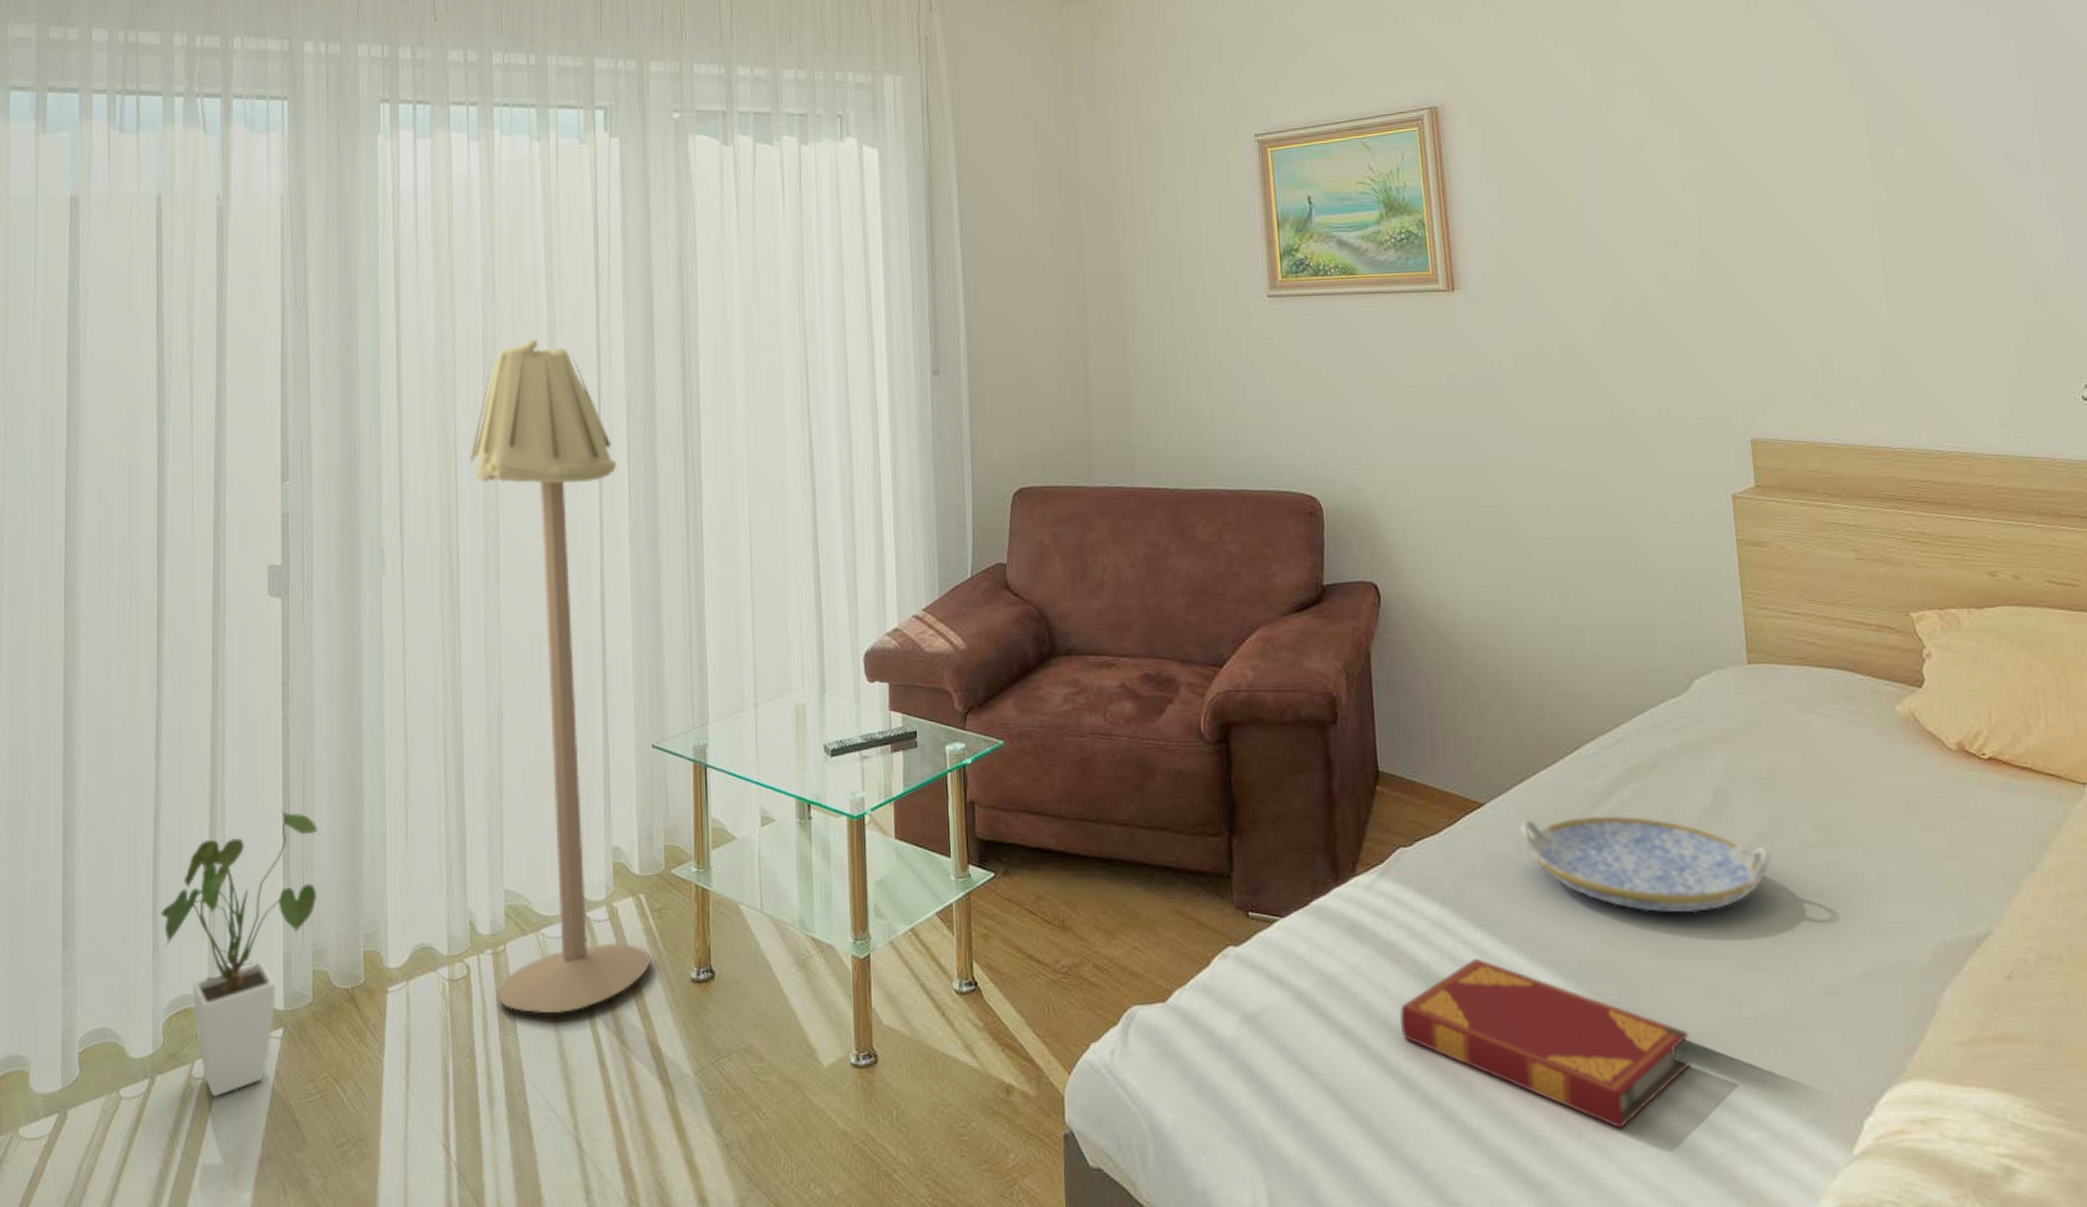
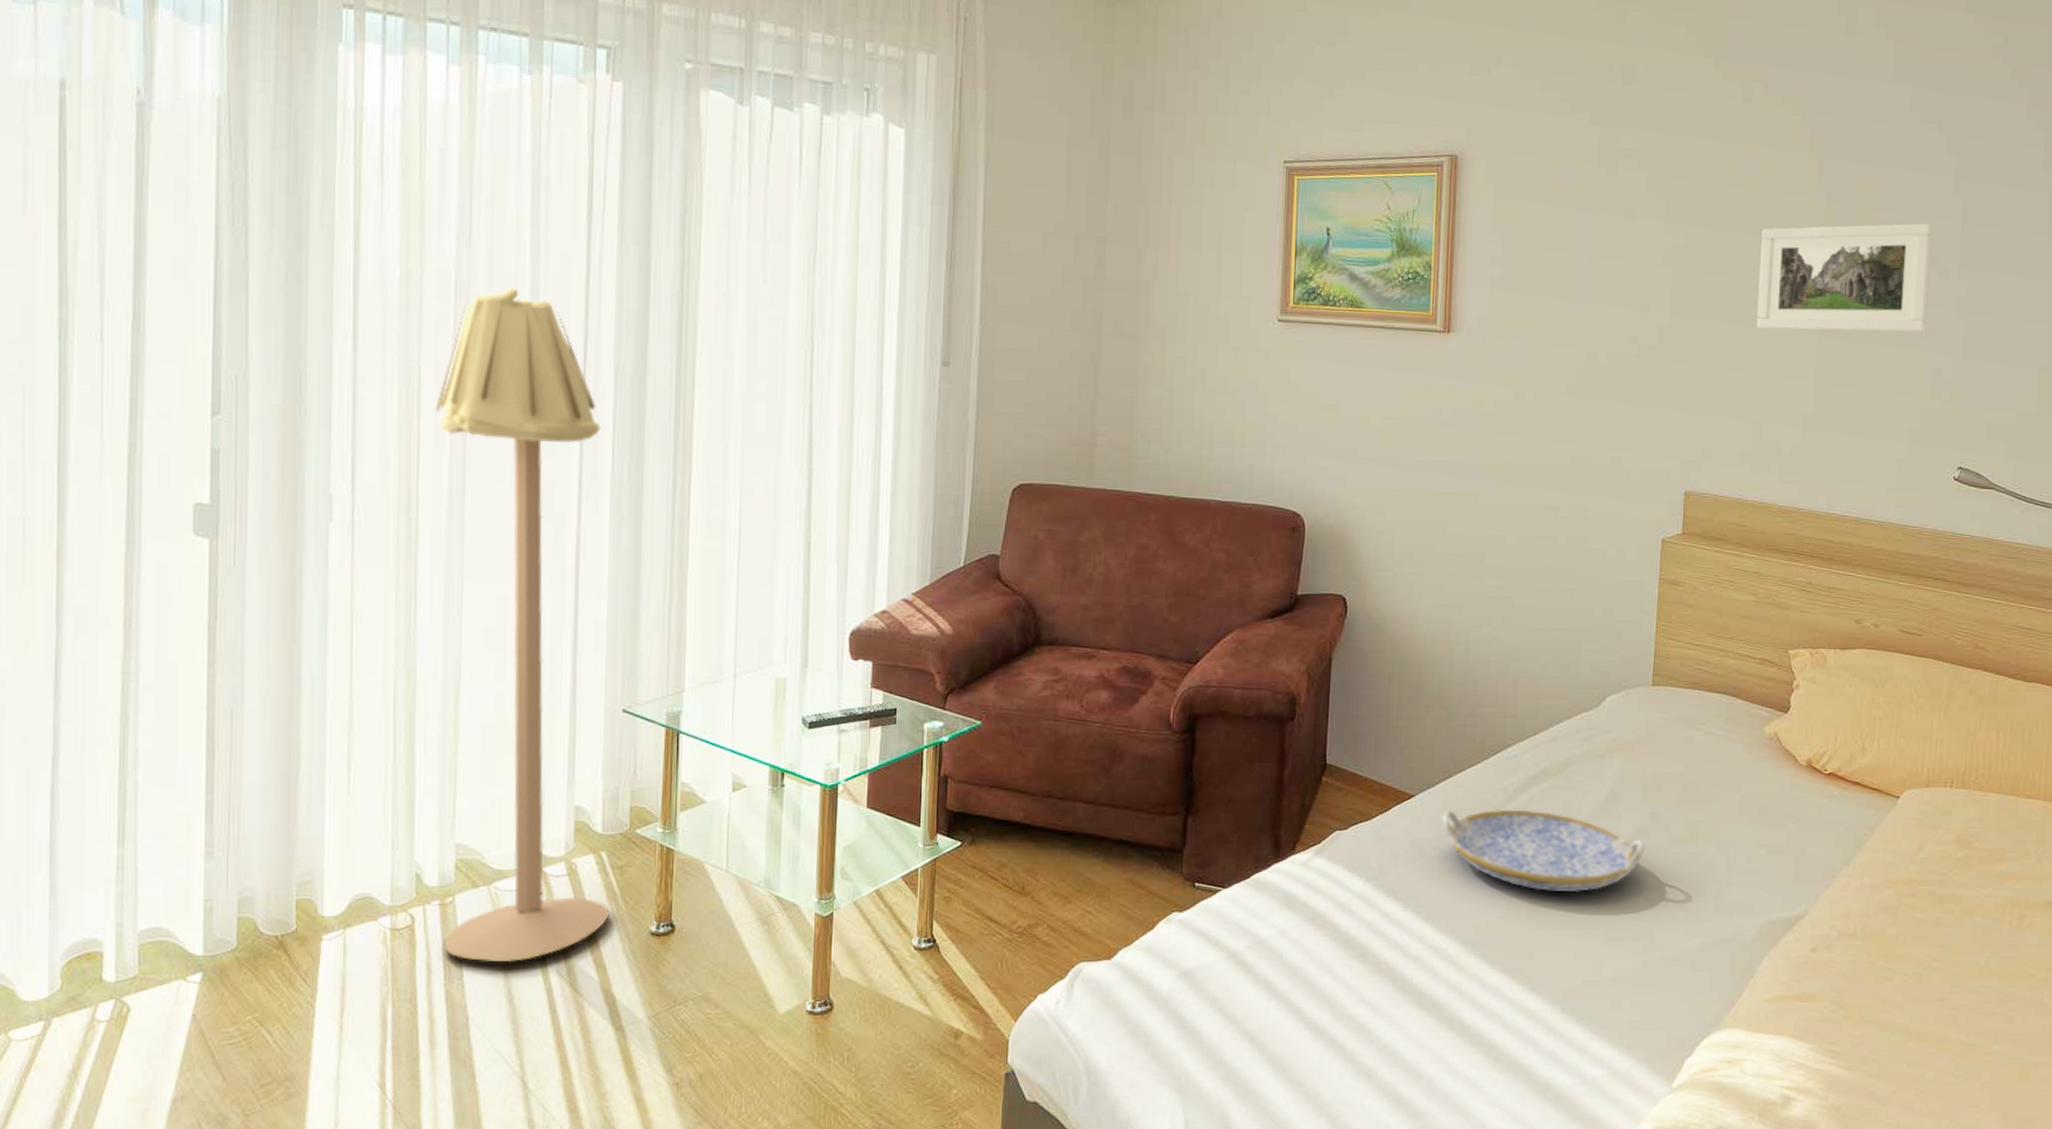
house plant: present [161,809,320,1096] -> none [59,756,249,1038]
hardback book: present [1400,958,1691,1128] -> none [1318,926,1557,1067]
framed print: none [1794,115,2013,252] -> present [1756,223,1932,332]

